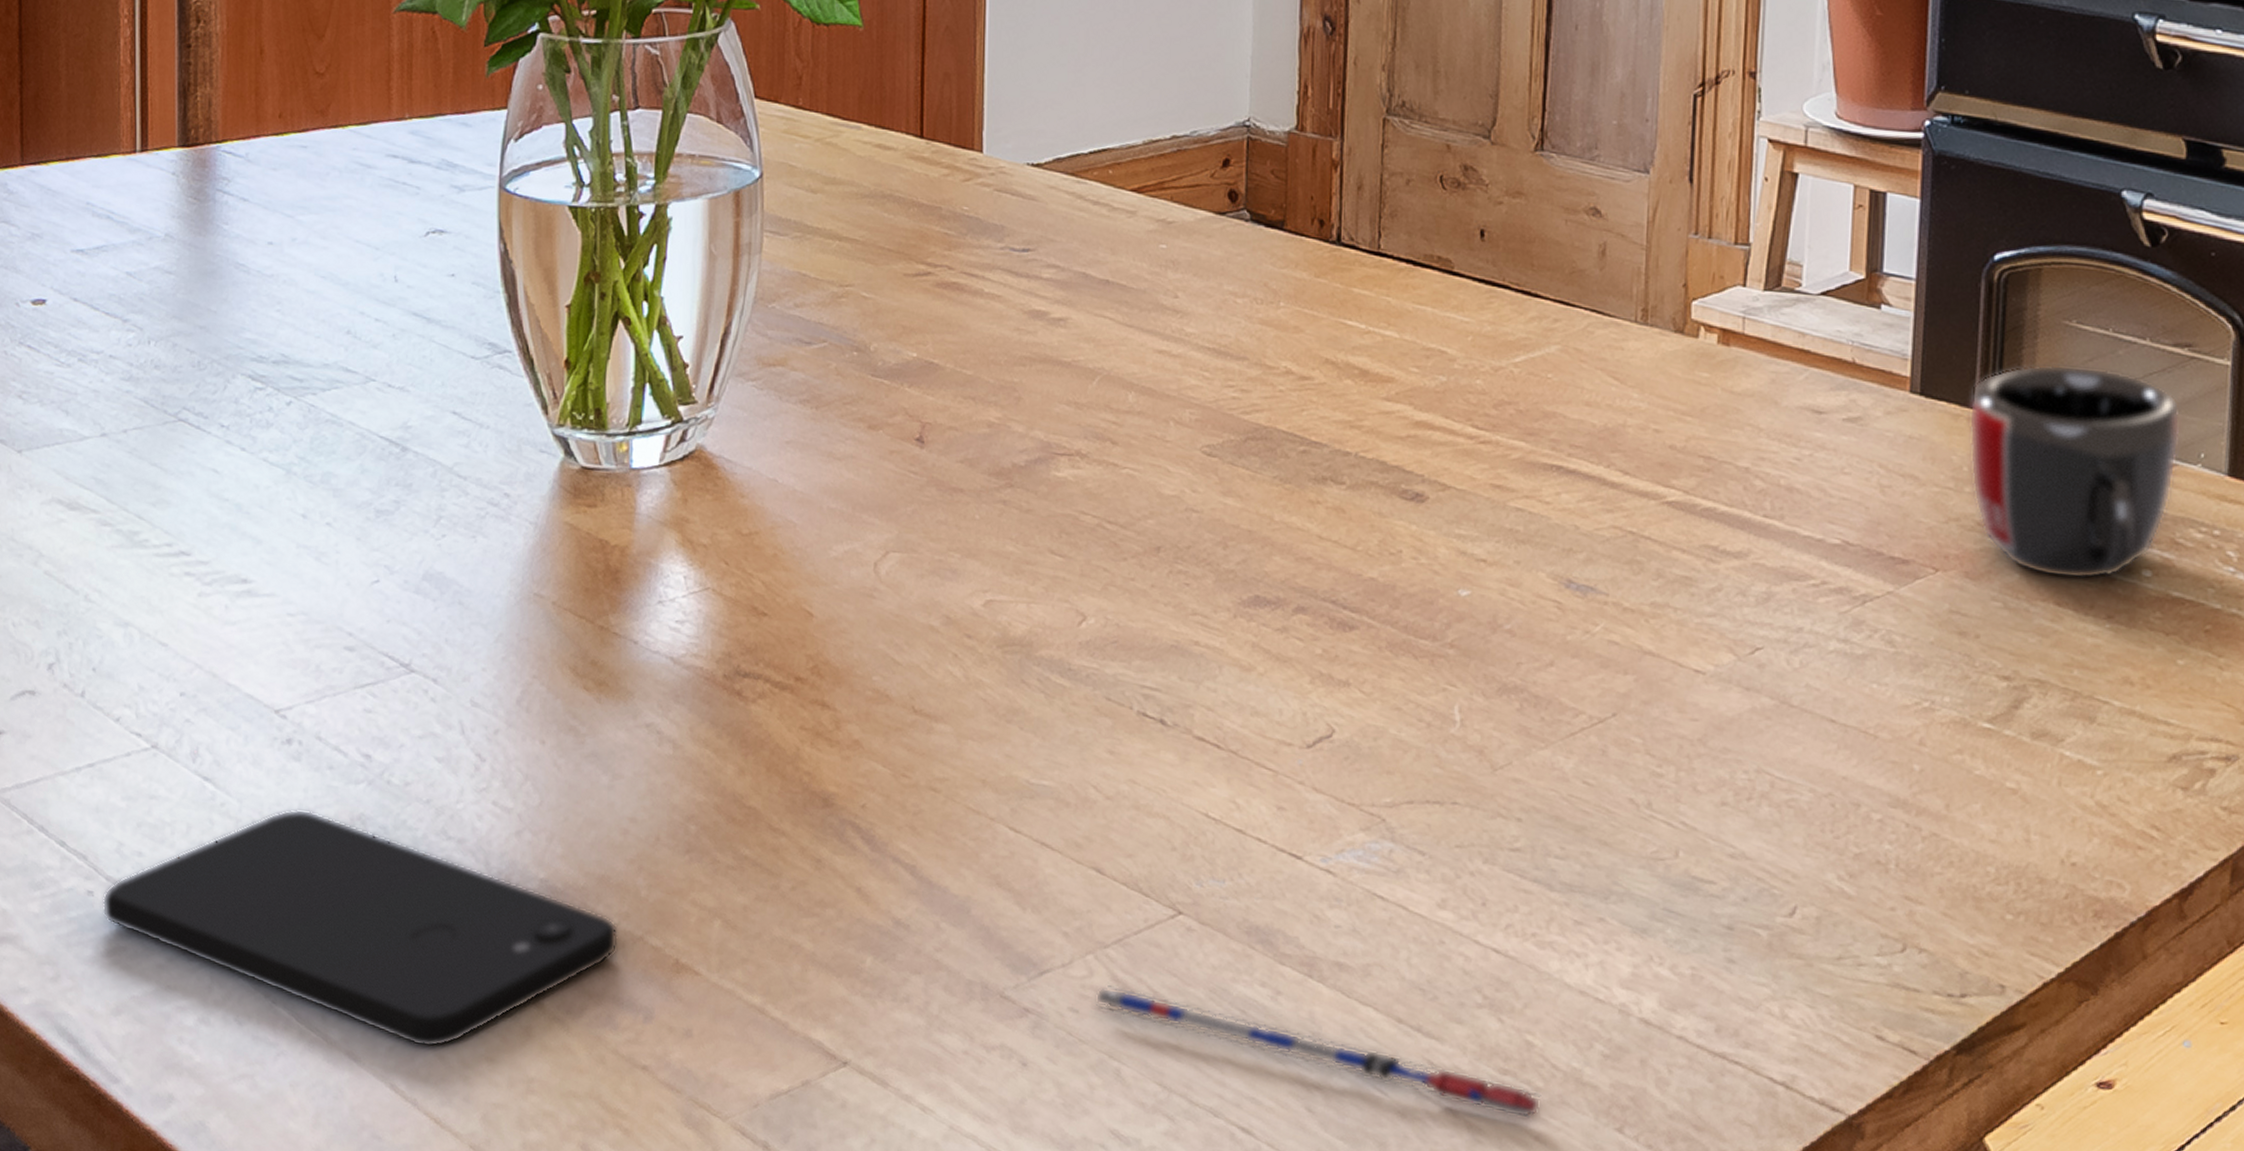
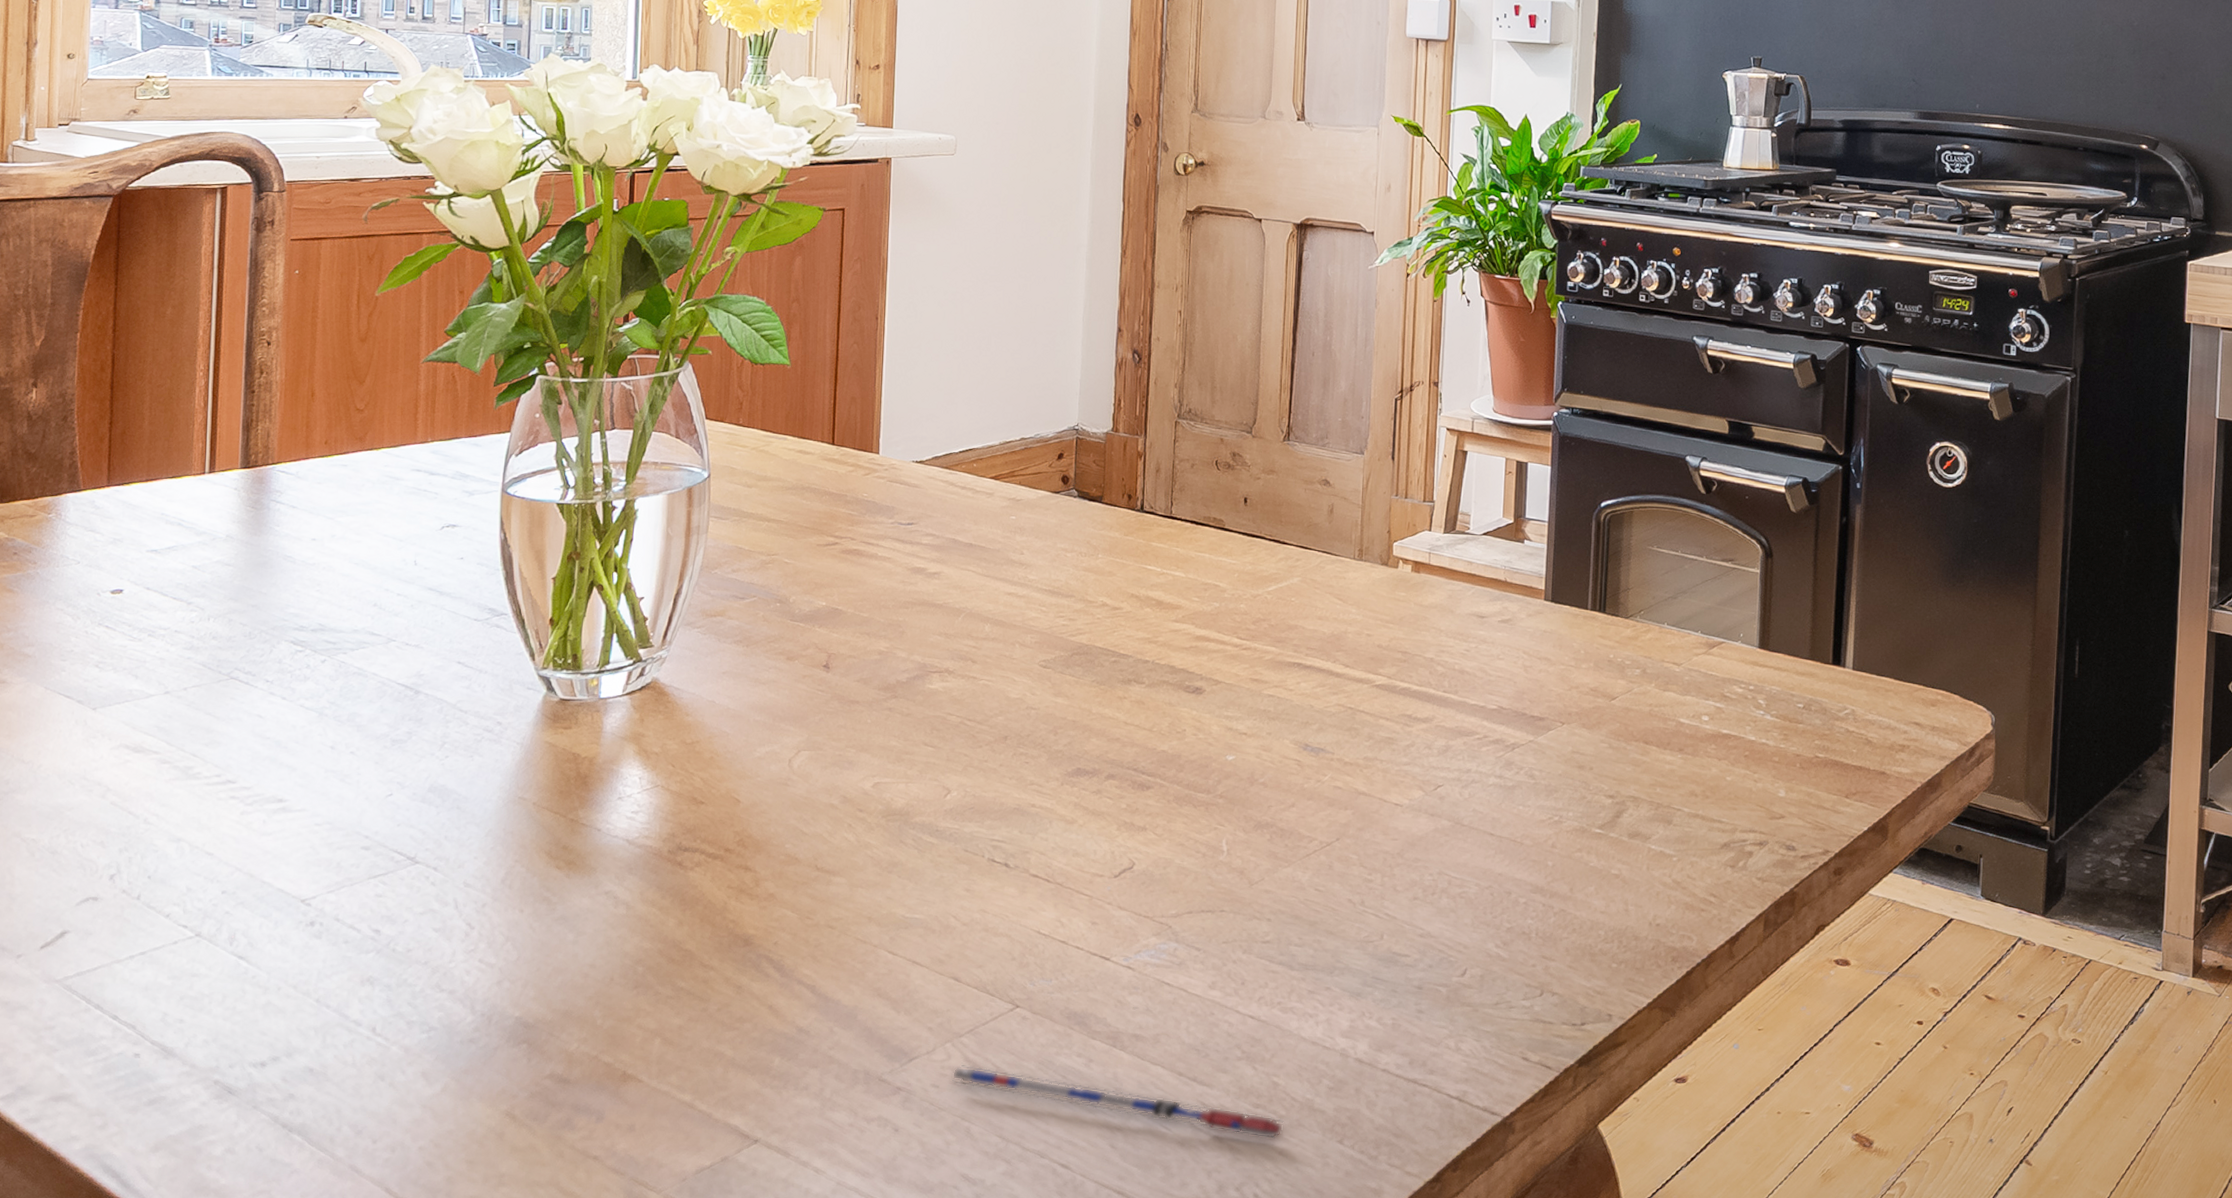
smartphone: present [102,808,618,1048] -> none [147,976,577,1157]
mug: present [1968,364,2181,580] -> none [1584,576,1727,725]

